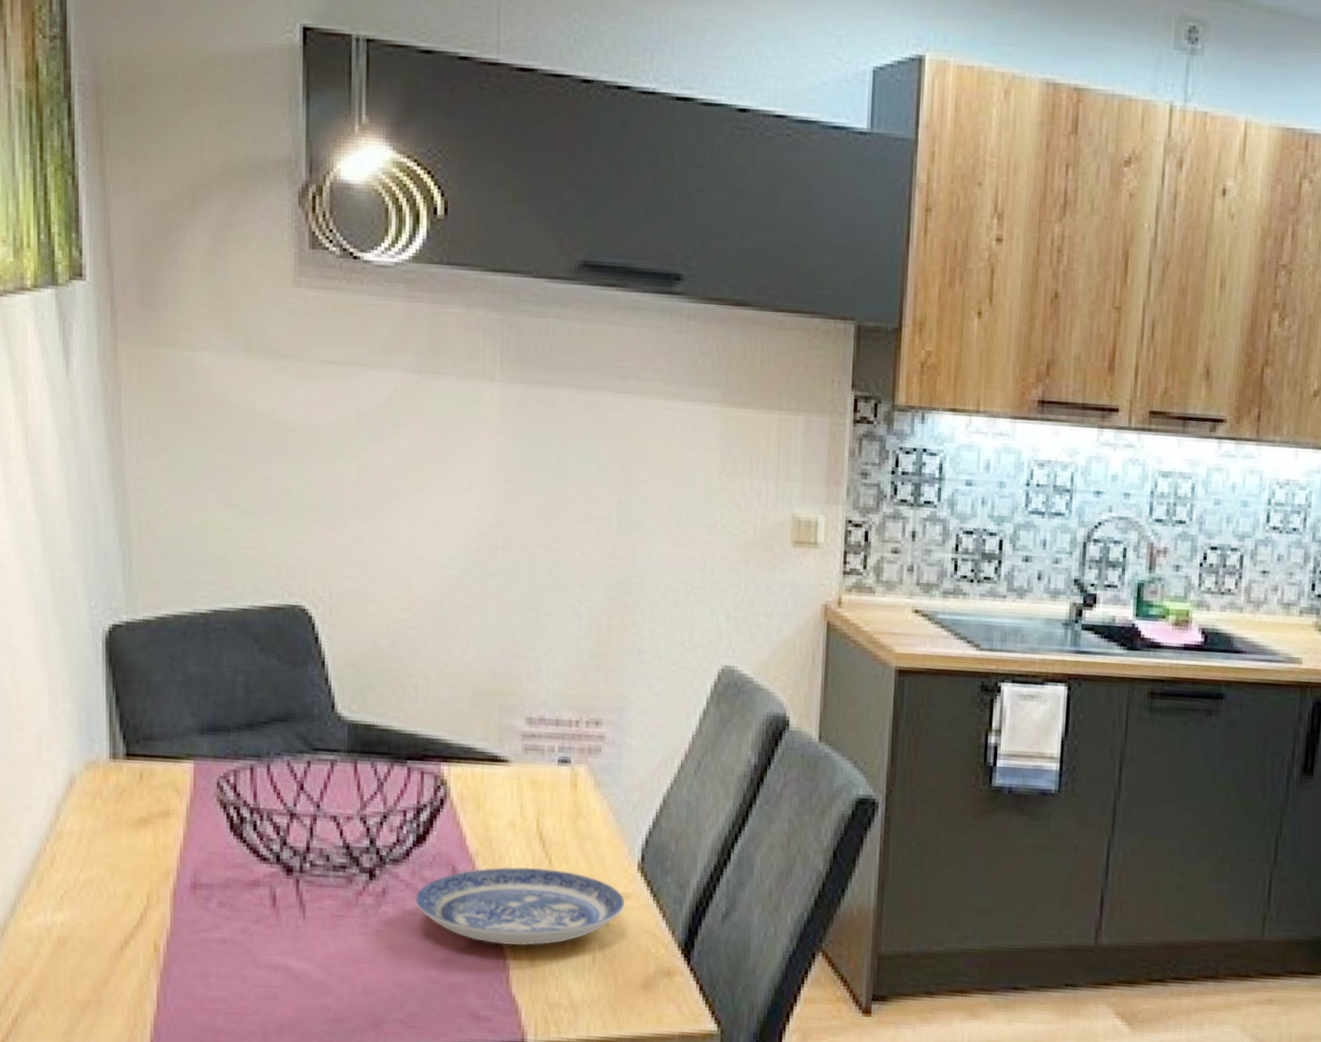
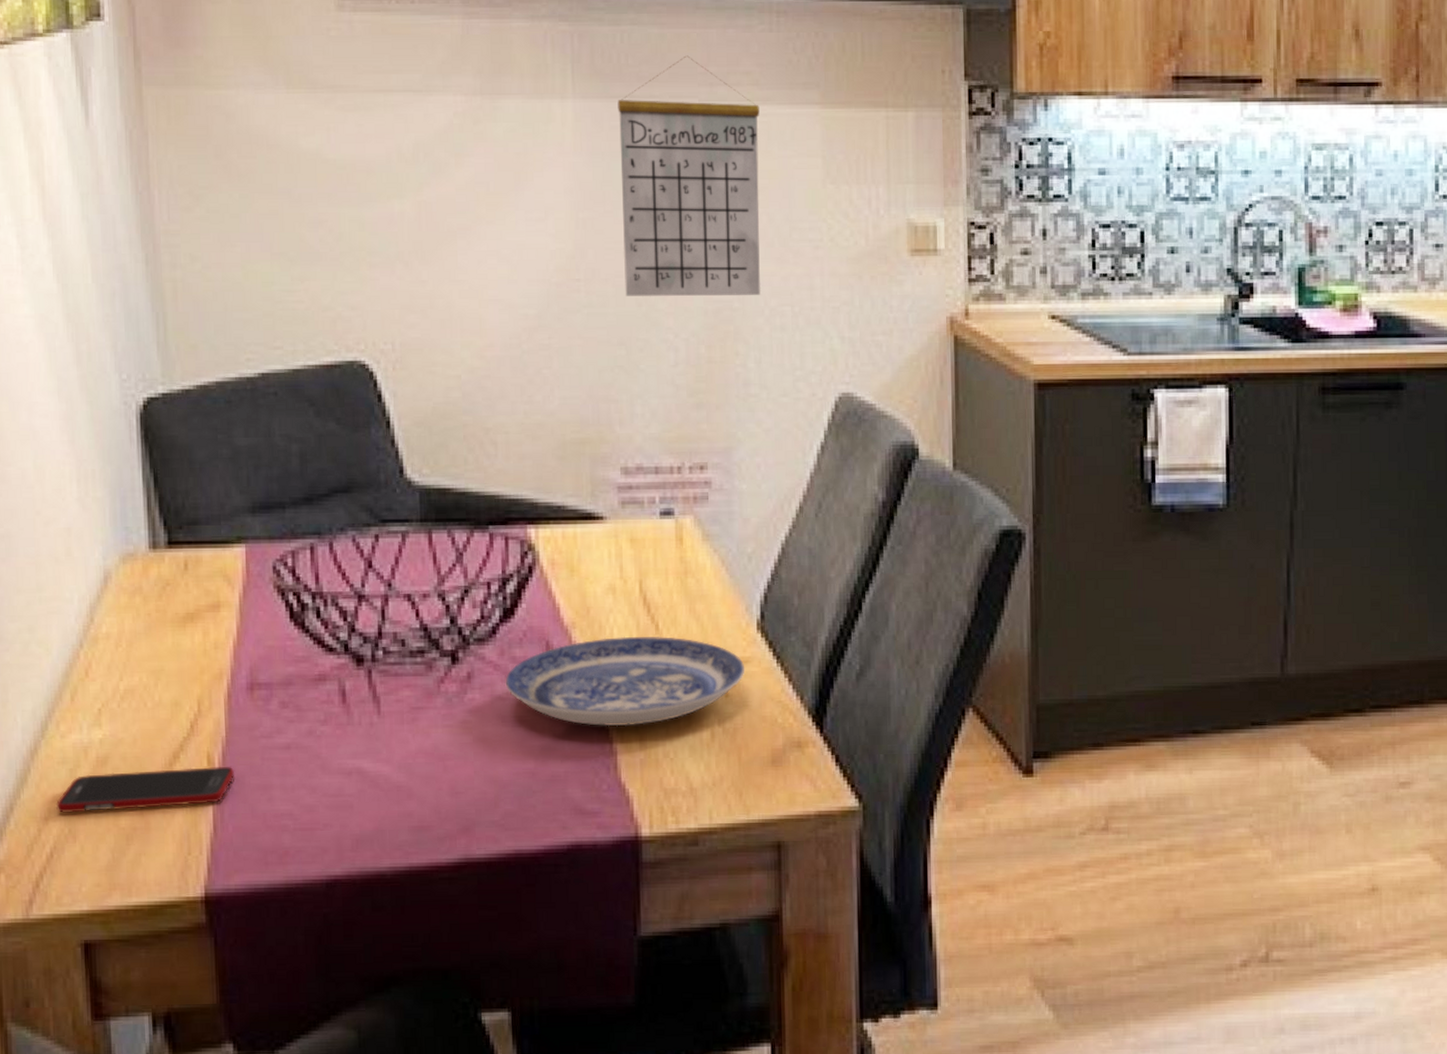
cell phone: none [22,952,177,985] -> present [56,767,235,813]
calendar: none [538,350,666,572] -> present [617,55,760,296]

